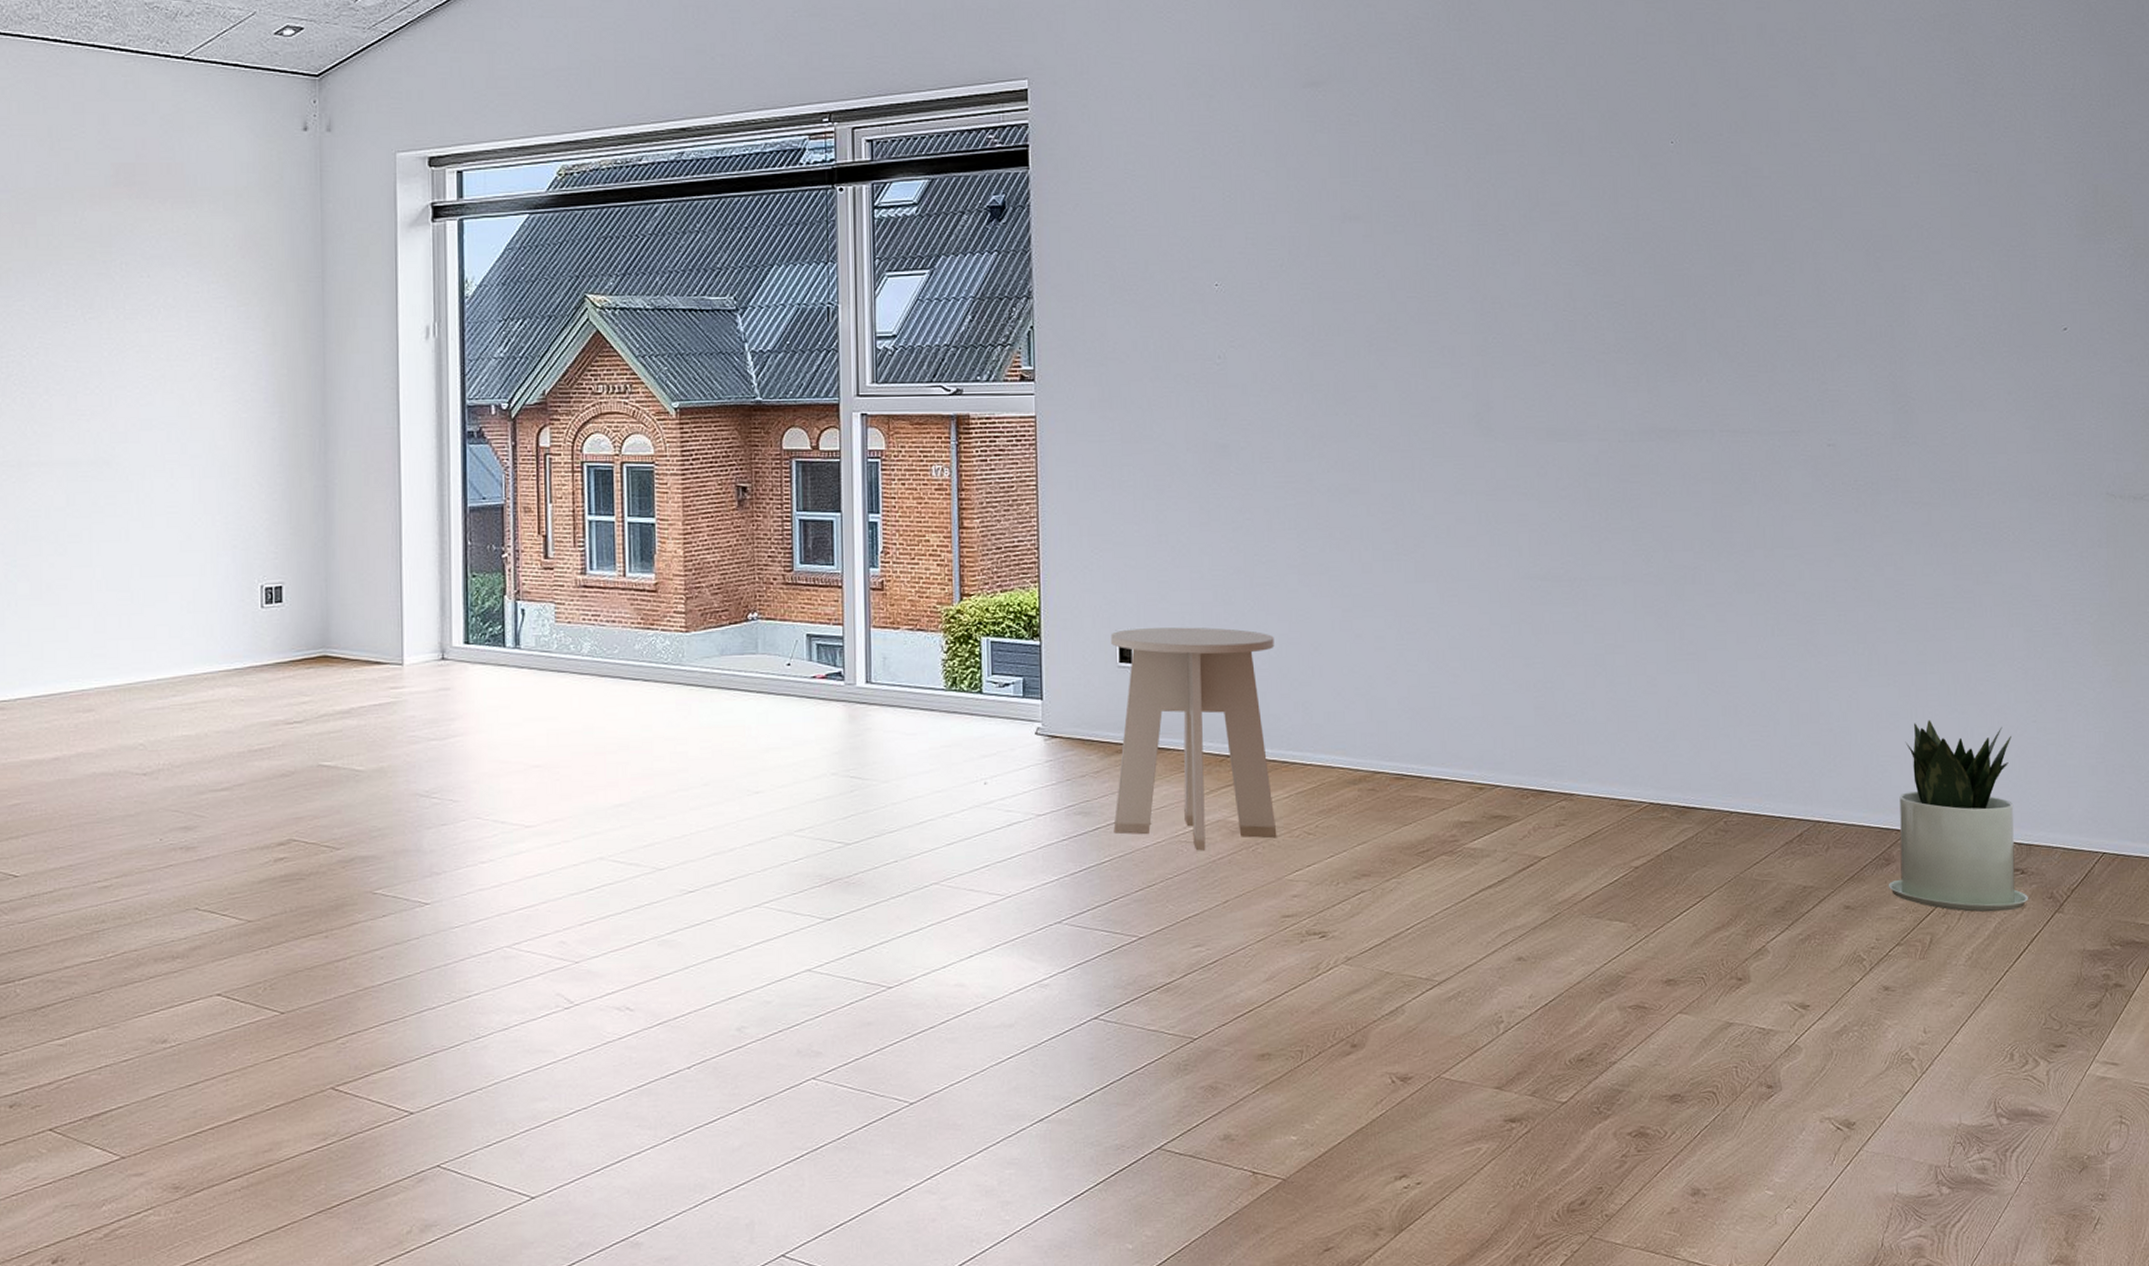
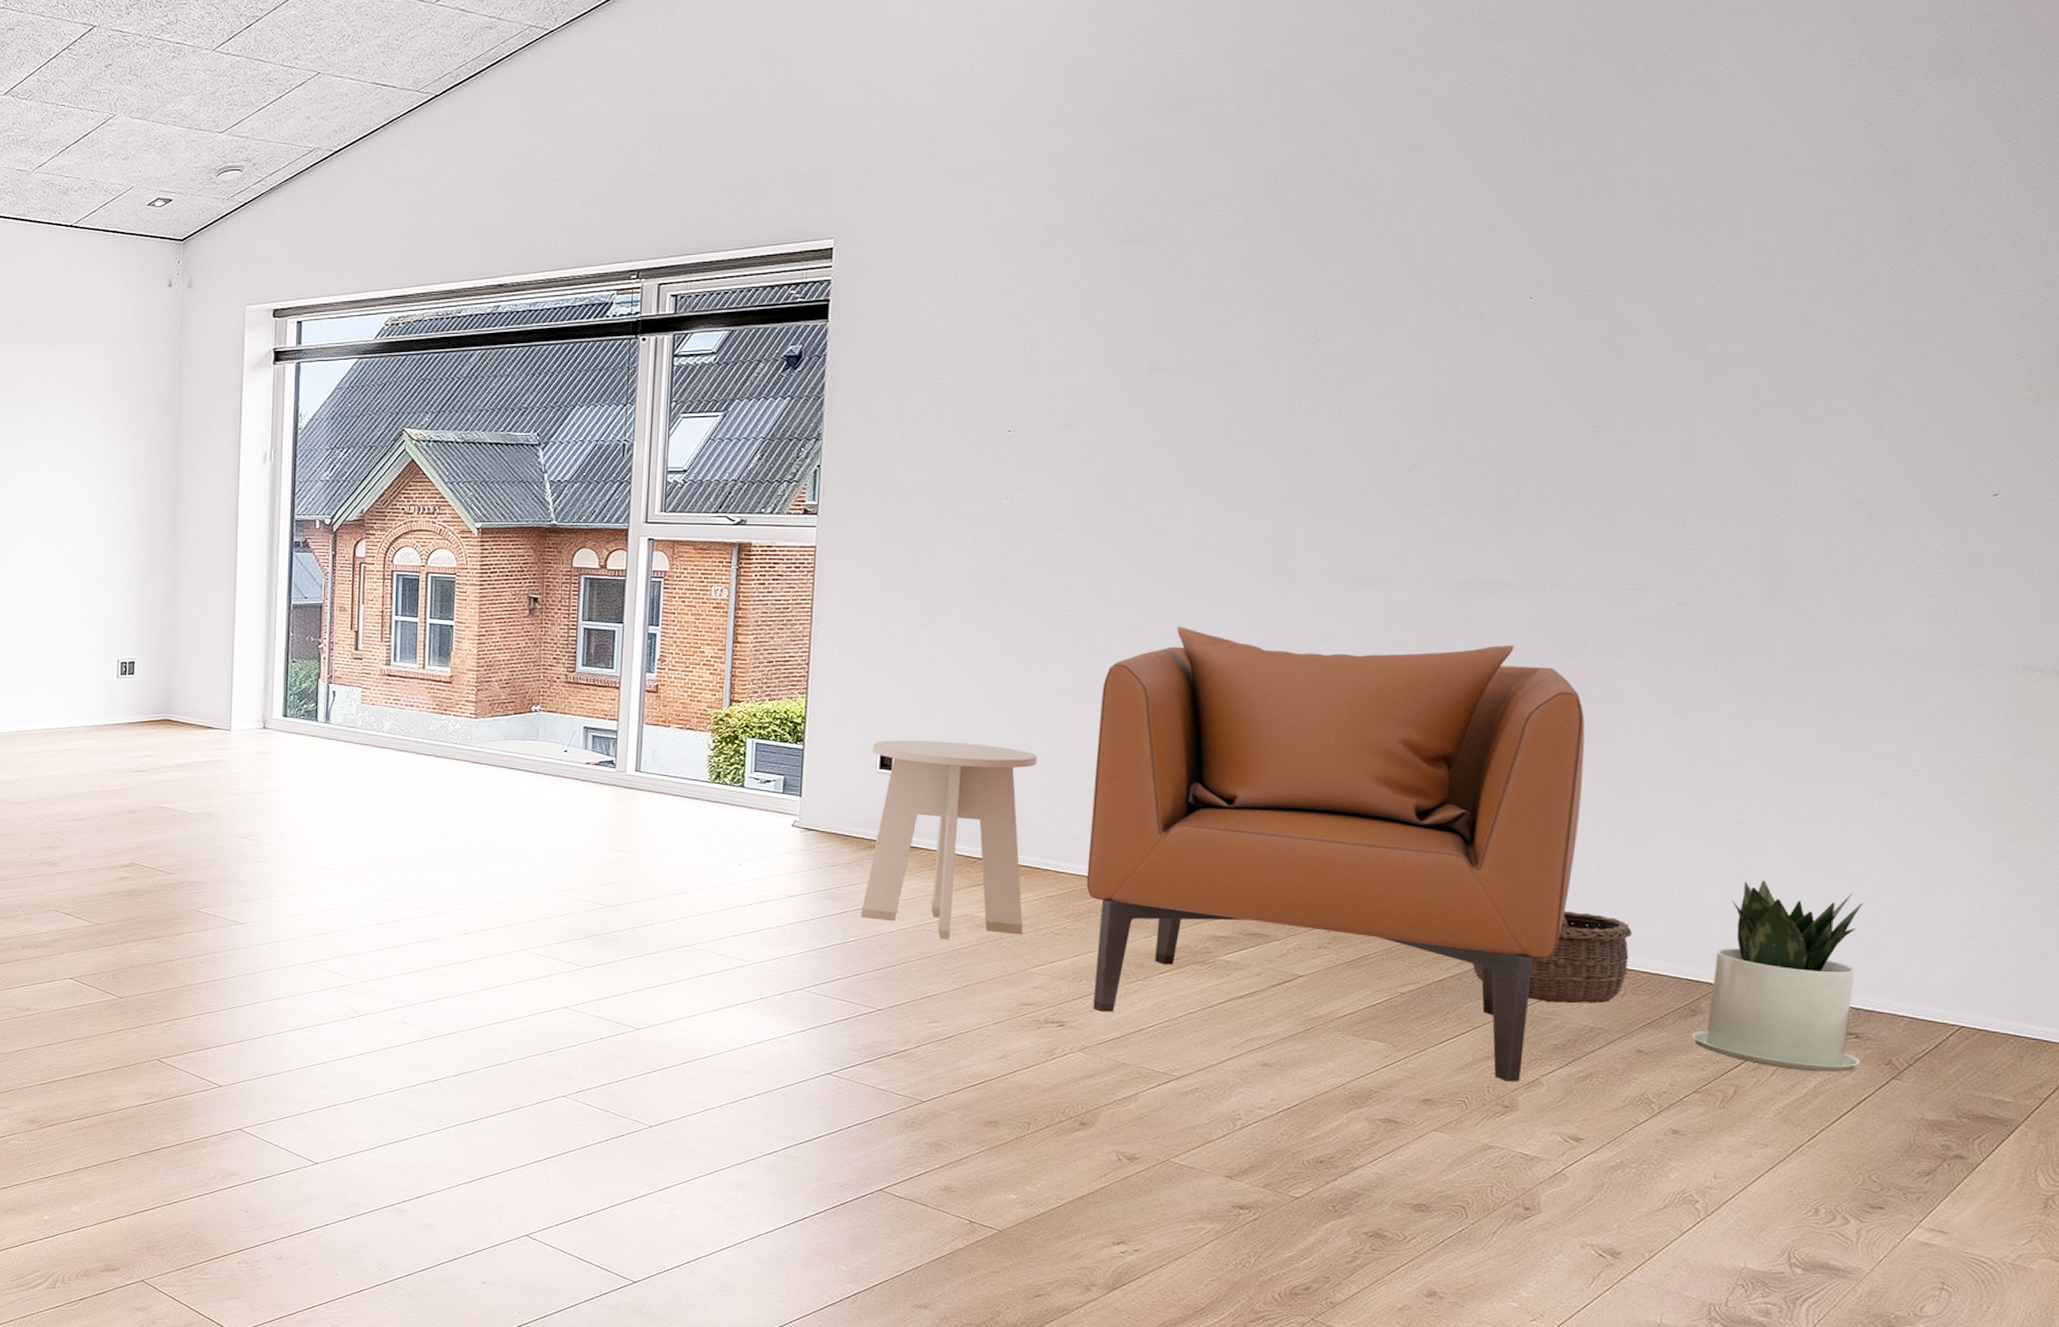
armchair: none [1329,489,1770,952] -> present [1086,627,1585,1082]
wicker basket: none [1694,766,1828,865] -> present [1471,910,1632,1004]

